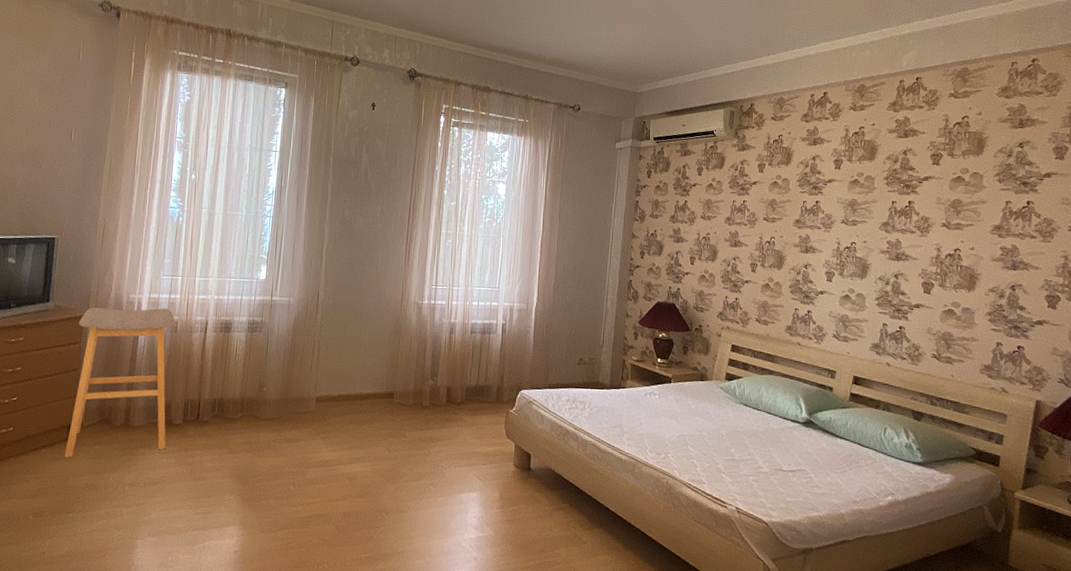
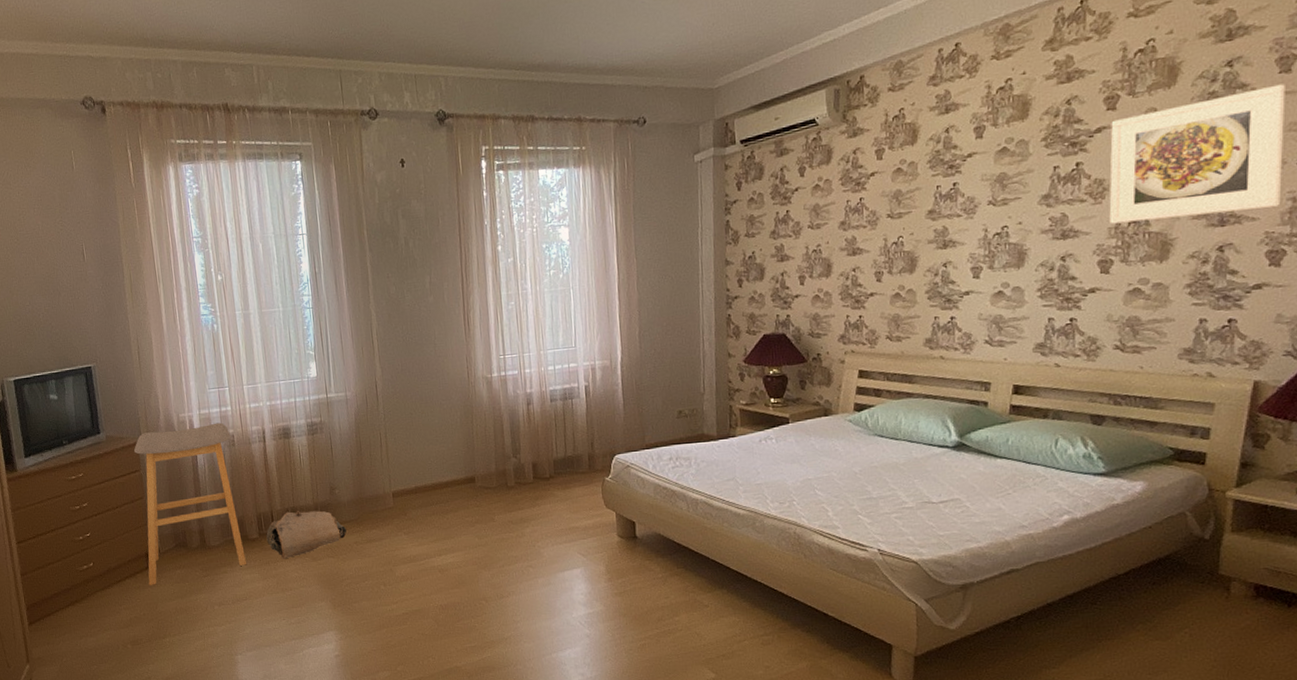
bag: none [189,401,267,448] -> present [266,510,347,558]
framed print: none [932,167,1060,261] -> present [1109,84,1285,224]

